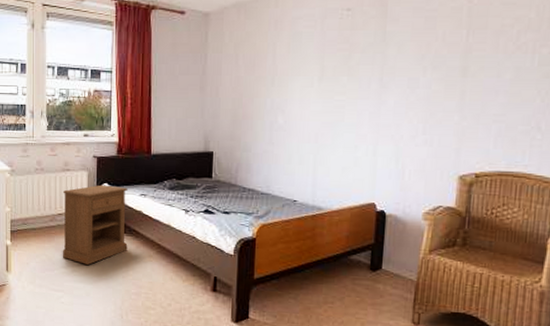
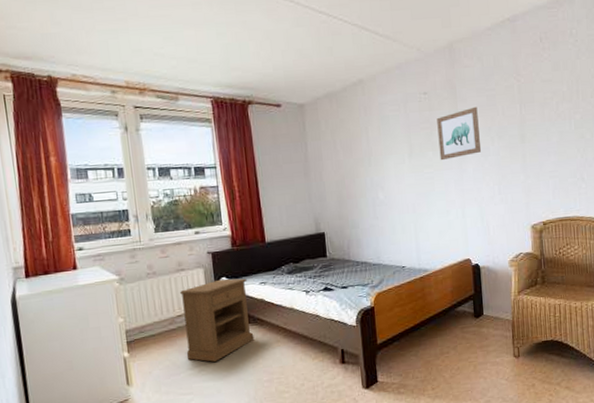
wall art: none [355,29,411,88] -> present [437,106,482,161]

